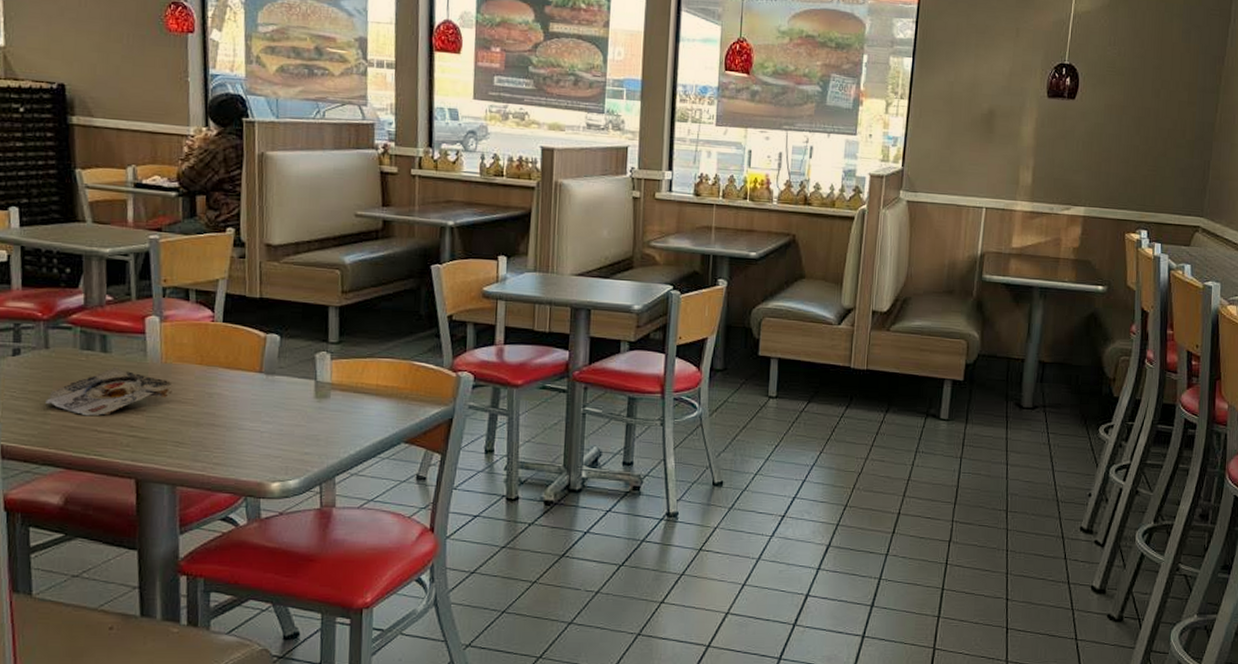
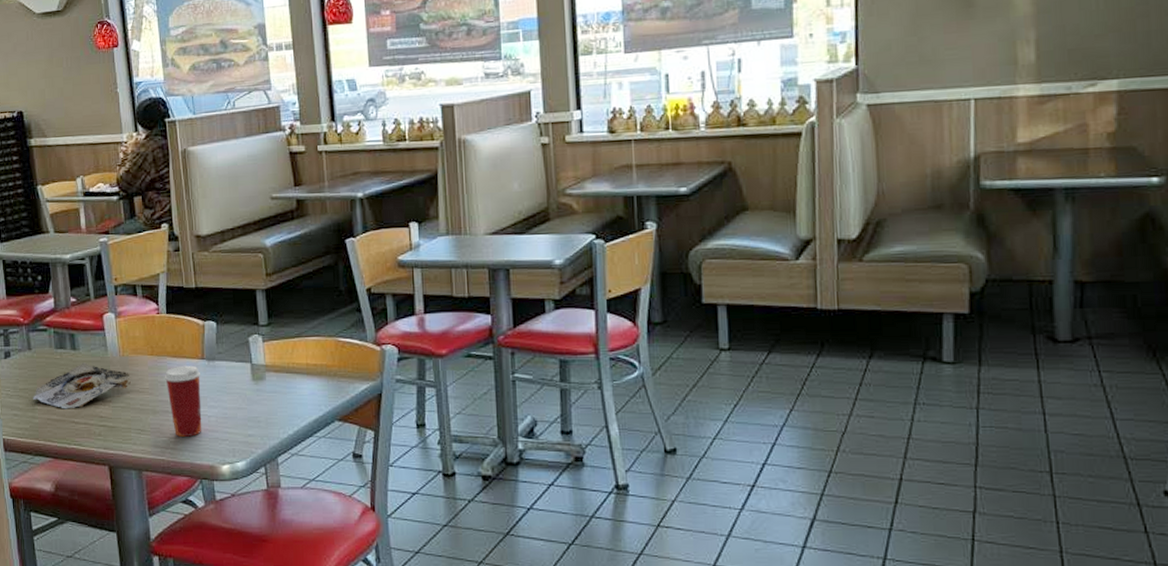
paper cup: none [213,377,257,452] -> present [164,365,202,437]

